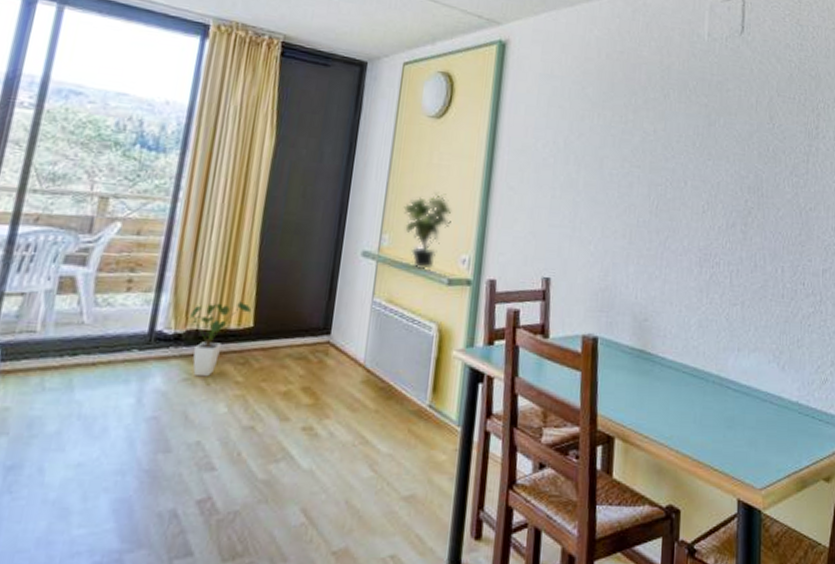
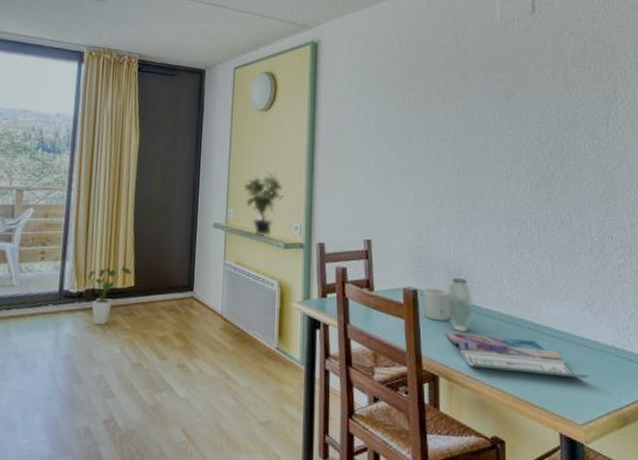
mug: none [602,335,633,374] -> present [423,287,450,321]
folded map: none [624,386,773,438] -> present [445,332,590,379]
vase: none [630,324,657,386] -> present [447,277,472,332]

